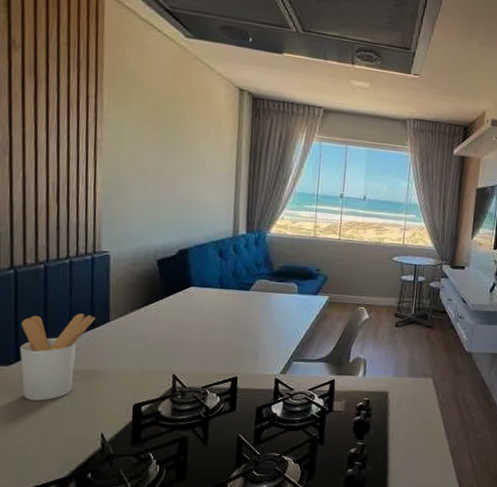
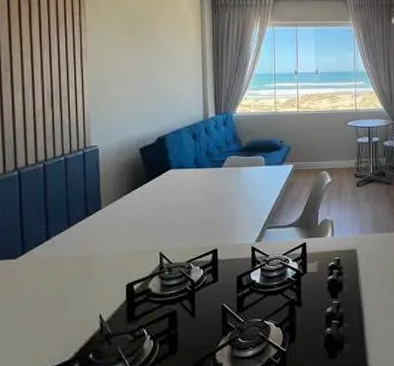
utensil holder: present [19,313,95,401] -> none [25,204,89,289]

